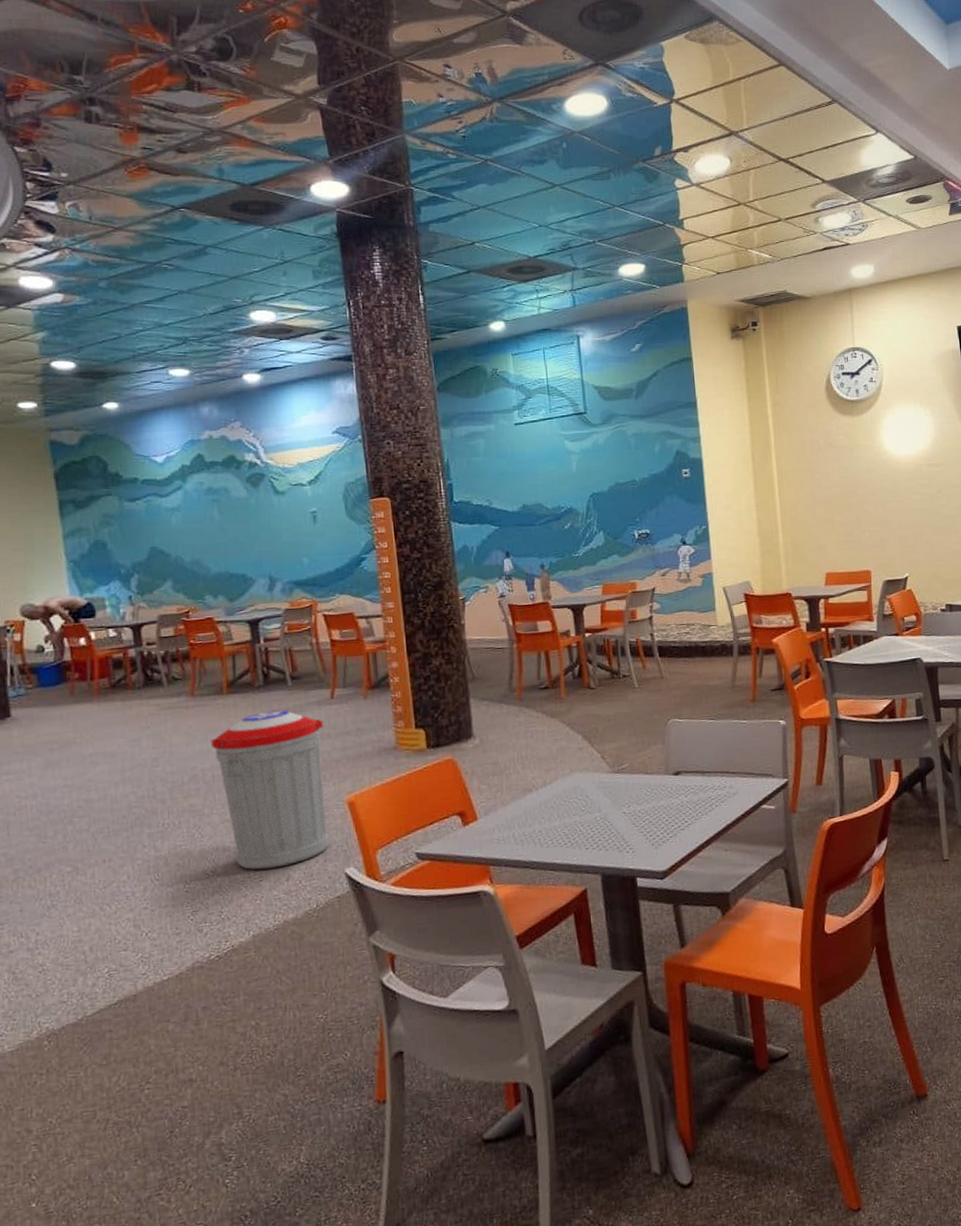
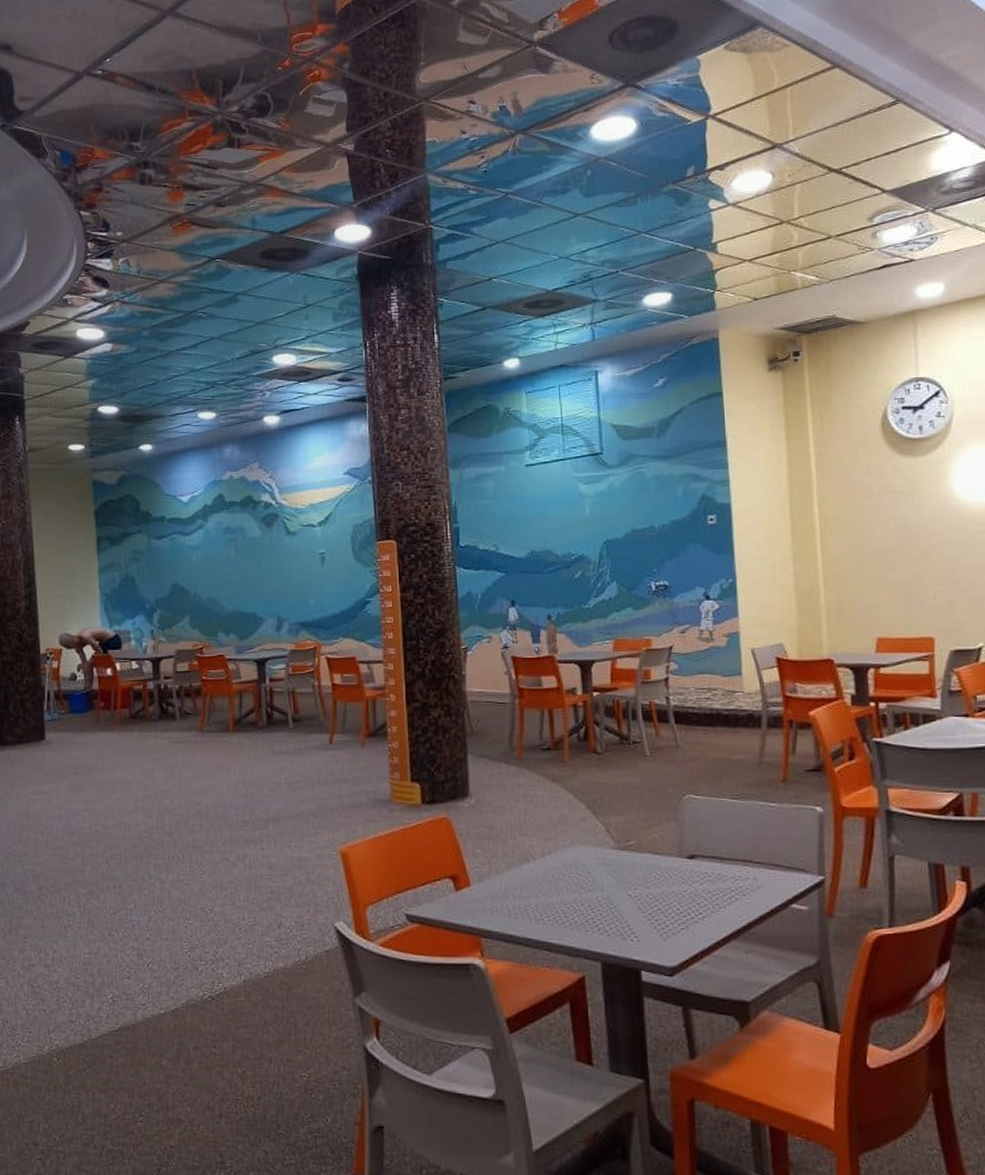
trash can: present [211,710,330,870] -> none [216,752,322,913]

